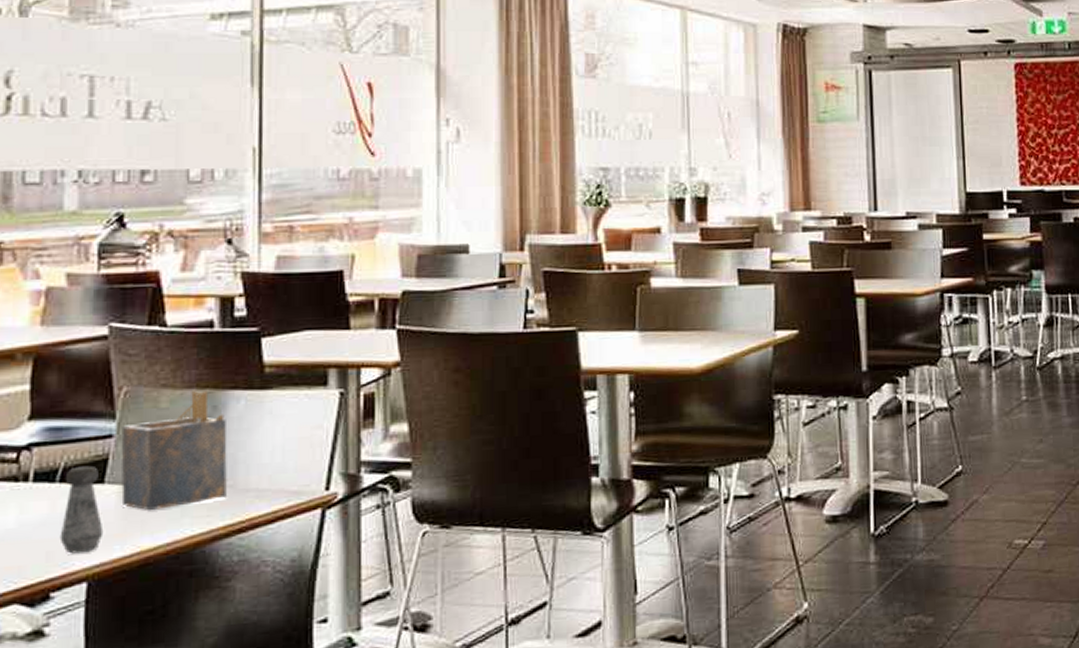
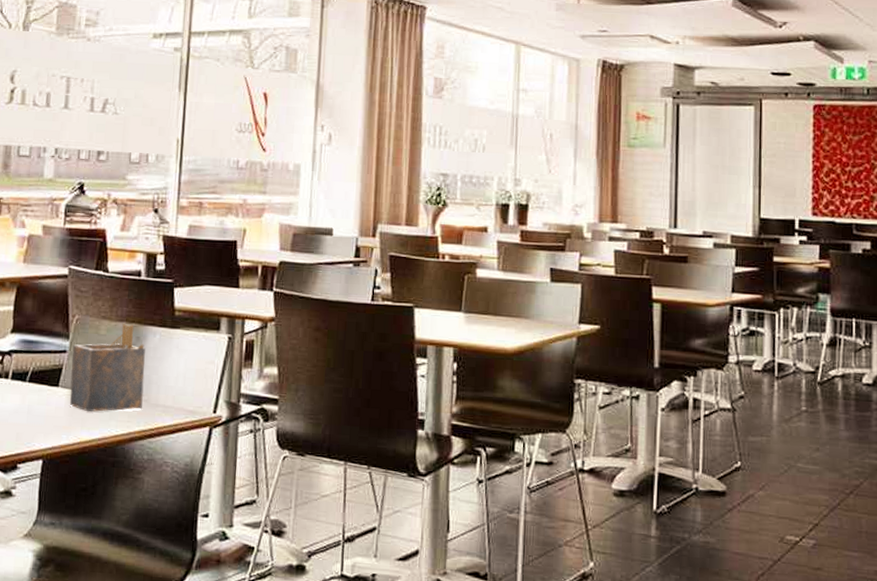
salt shaker: present [59,465,104,554] -> none [26,371,56,438]

